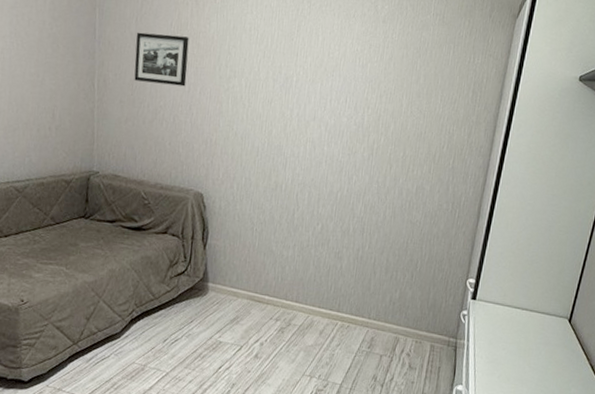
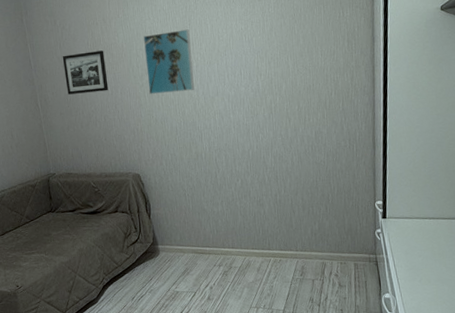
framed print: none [233,31,296,108] -> present [143,29,195,94]

